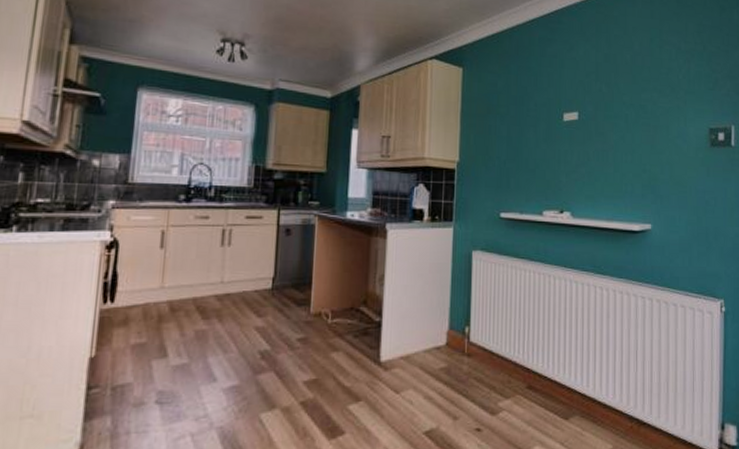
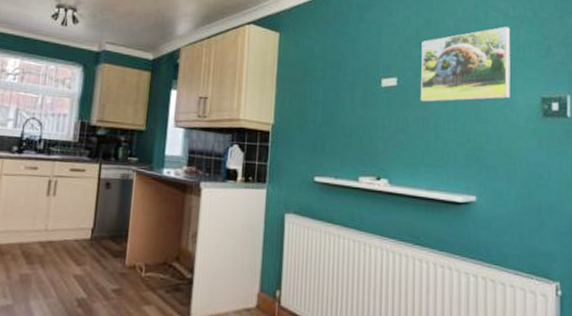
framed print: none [601,60,682,136] -> present [421,26,511,102]

